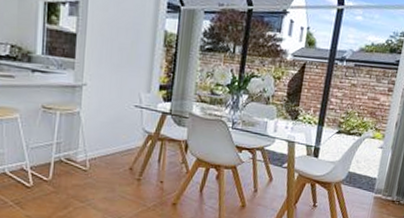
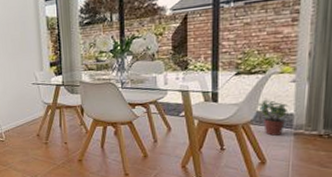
potted plant: none [350,162,374,198] -> present [257,100,289,136]

